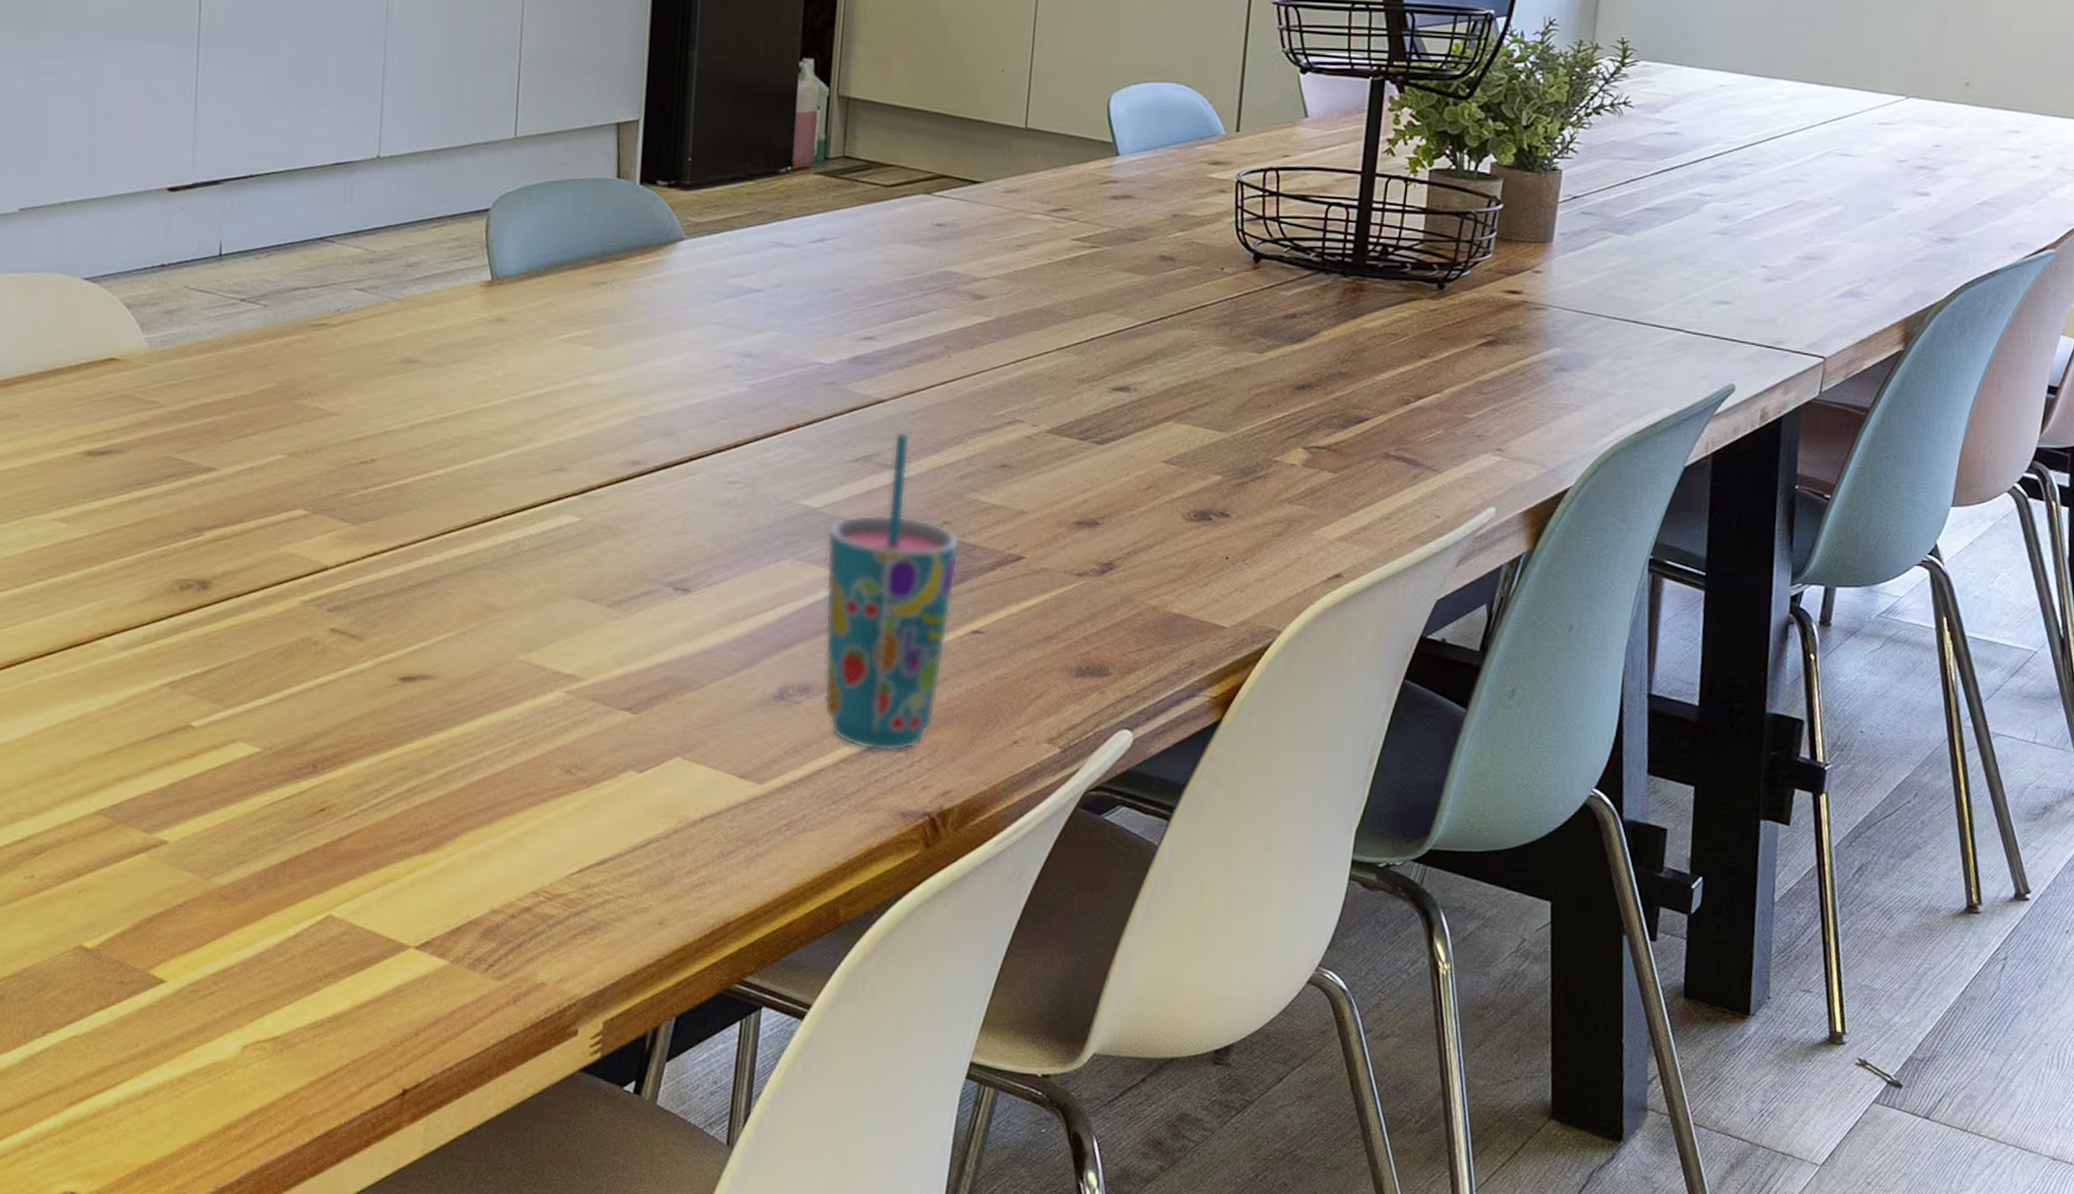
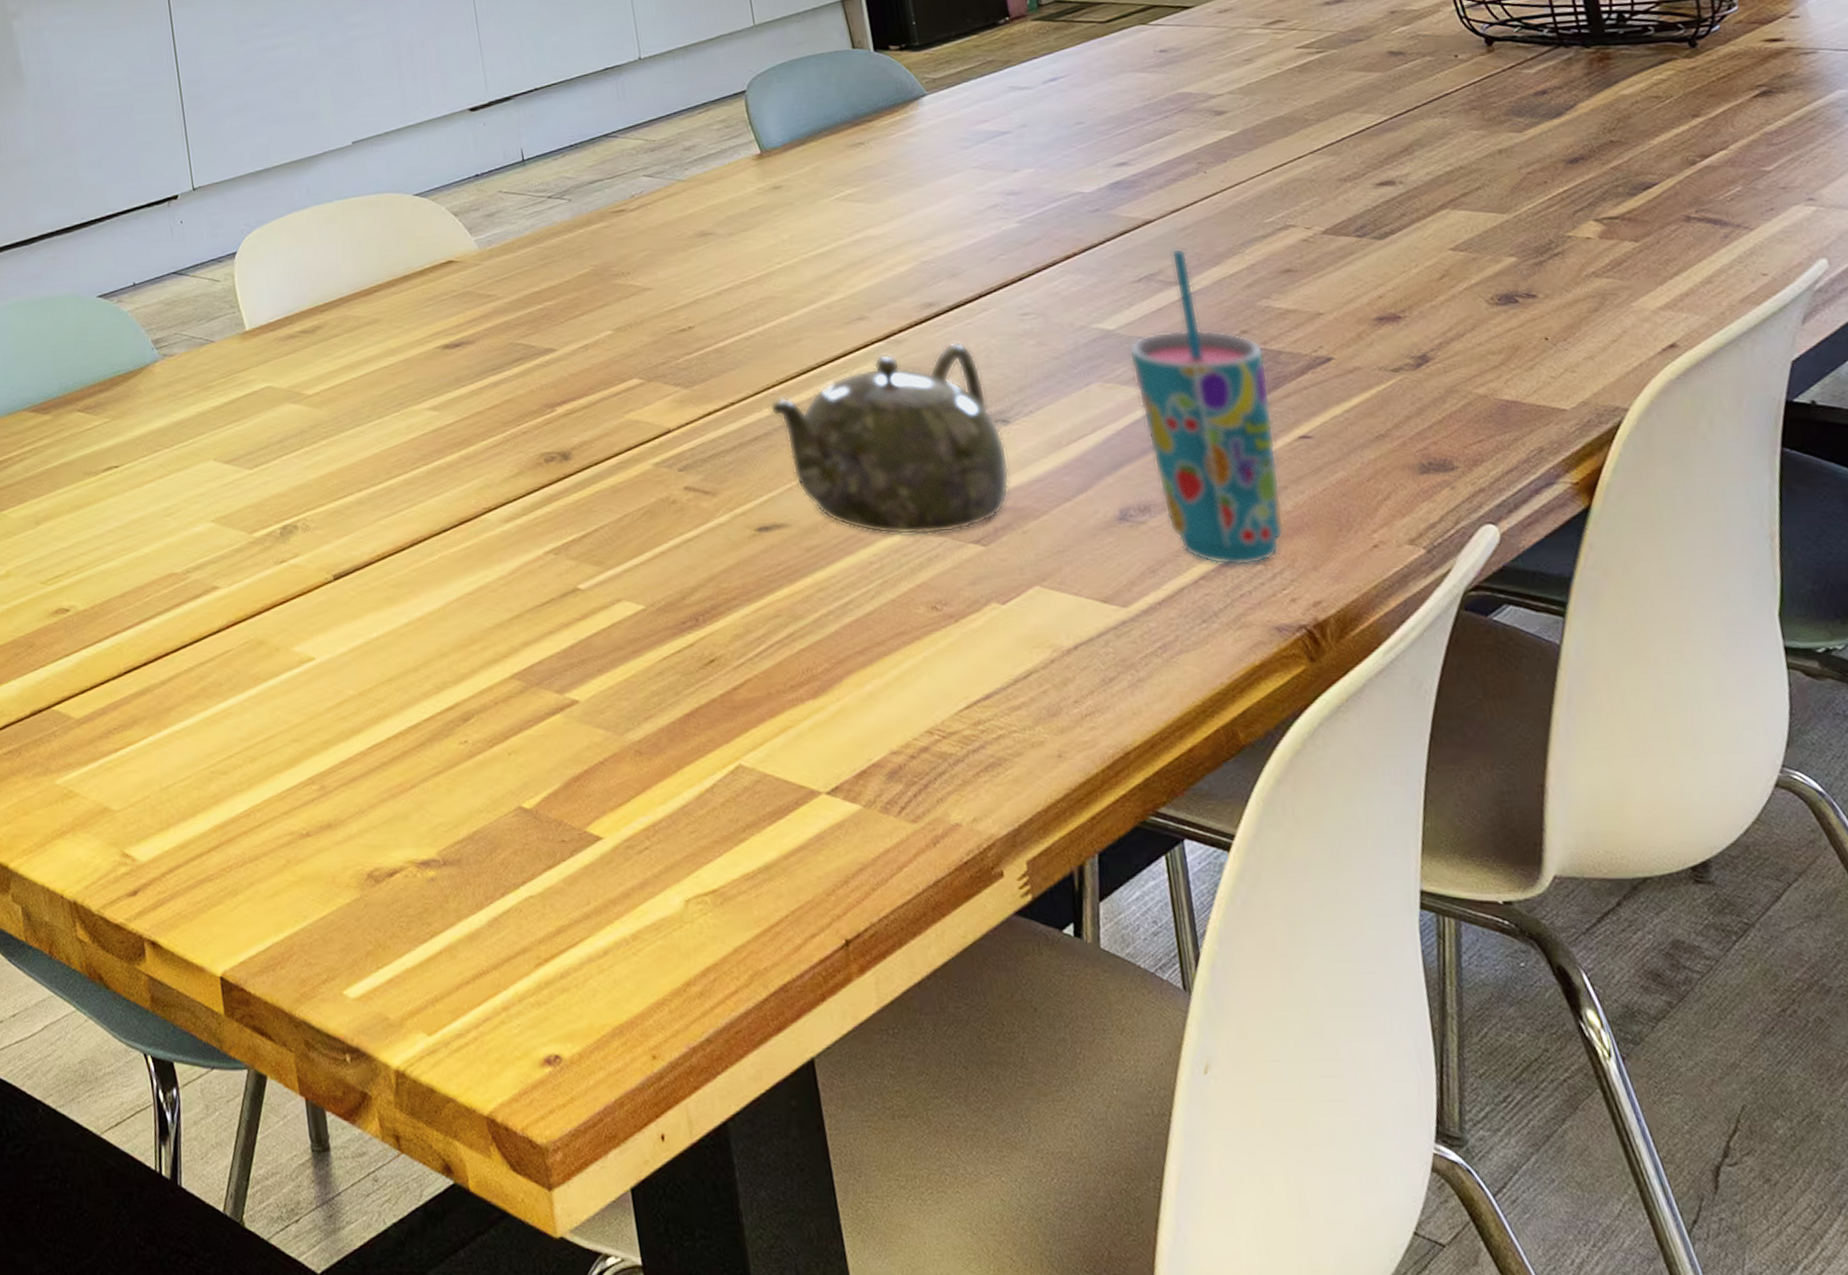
teapot: none [441,503,680,698] -> present [769,341,1010,535]

